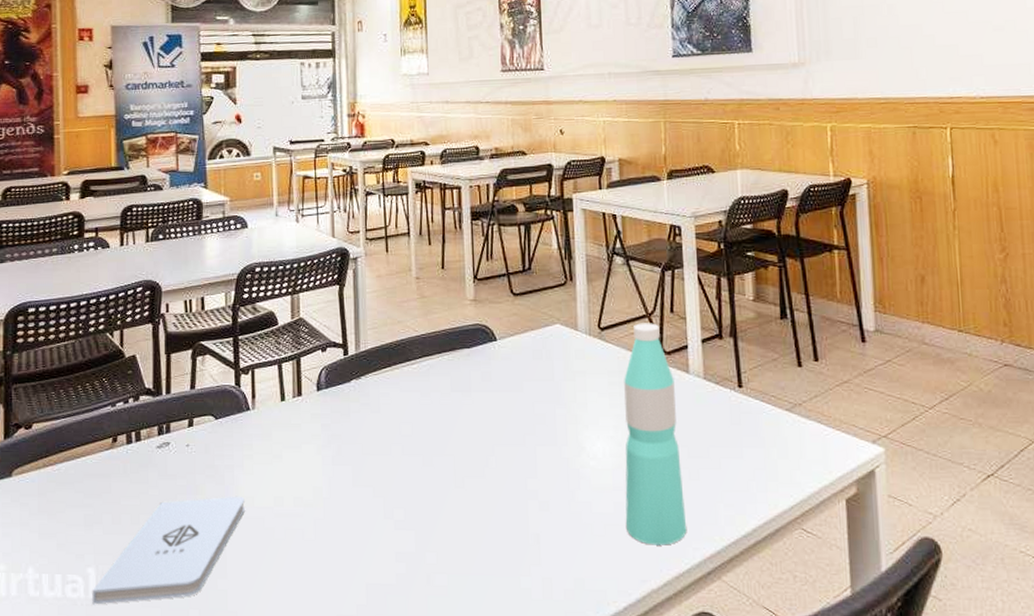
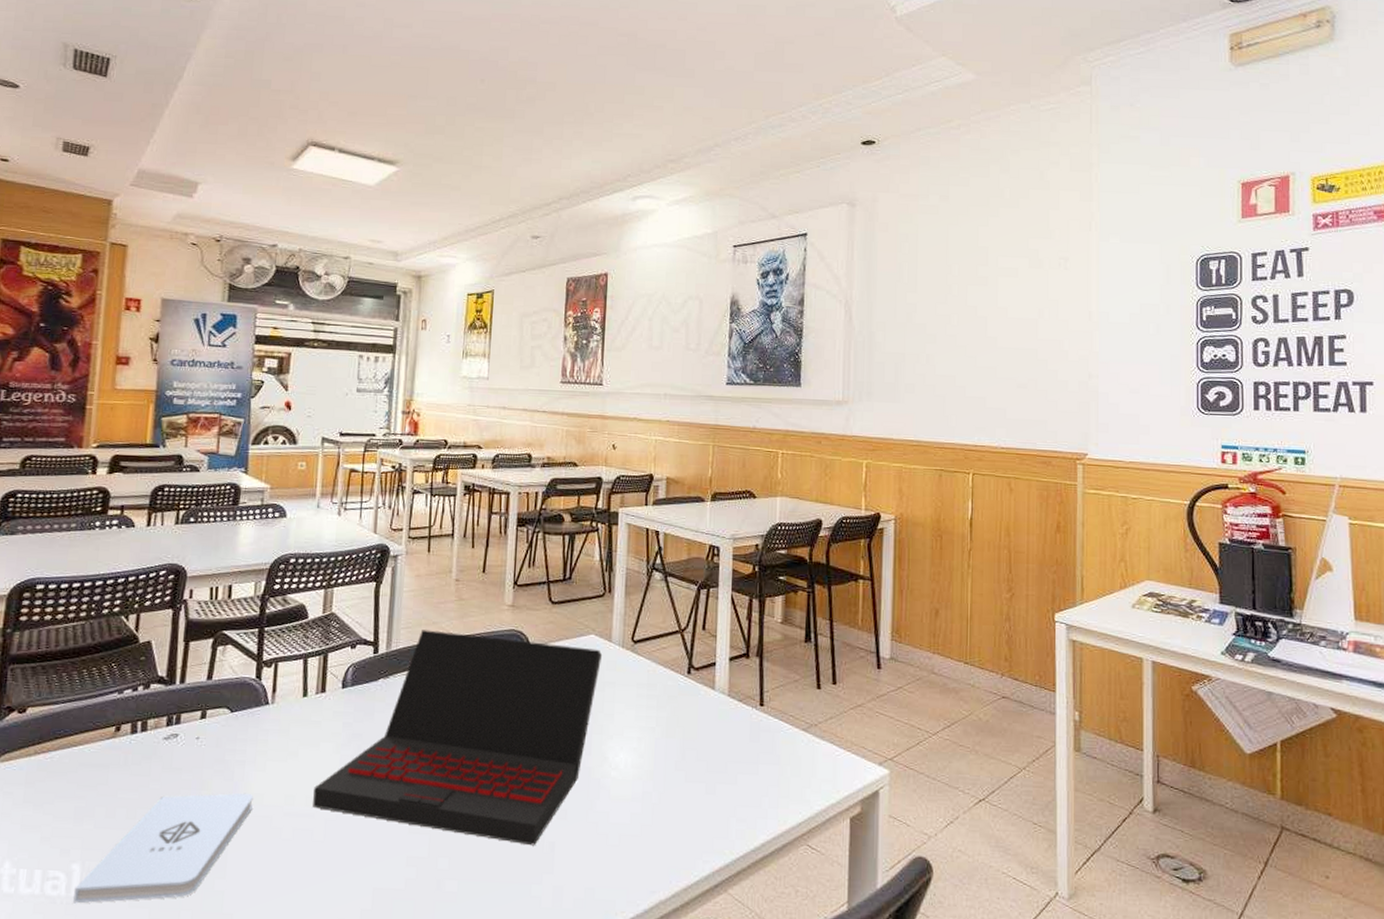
laptop: none [300,329,570,538] -> present [313,630,603,846]
water bottle: present [624,323,687,546] -> none [640,638,700,857]

